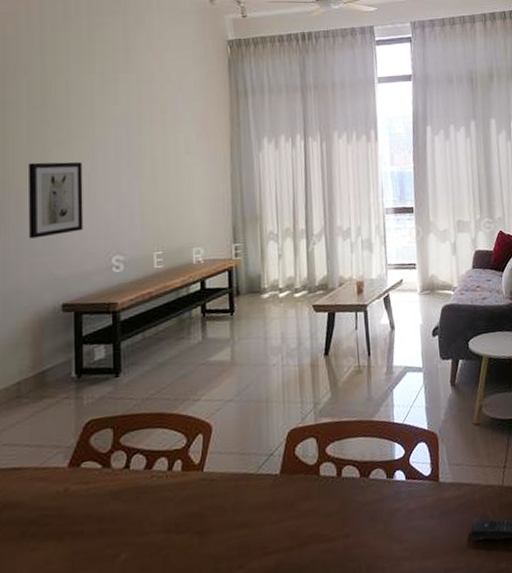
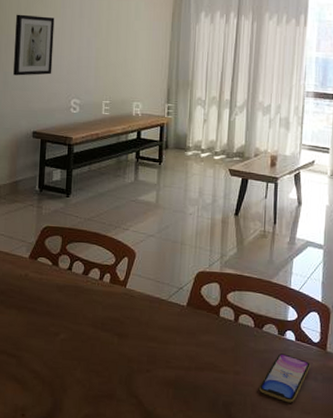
smartphone: none [372,498,425,554] -> present [258,353,310,403]

